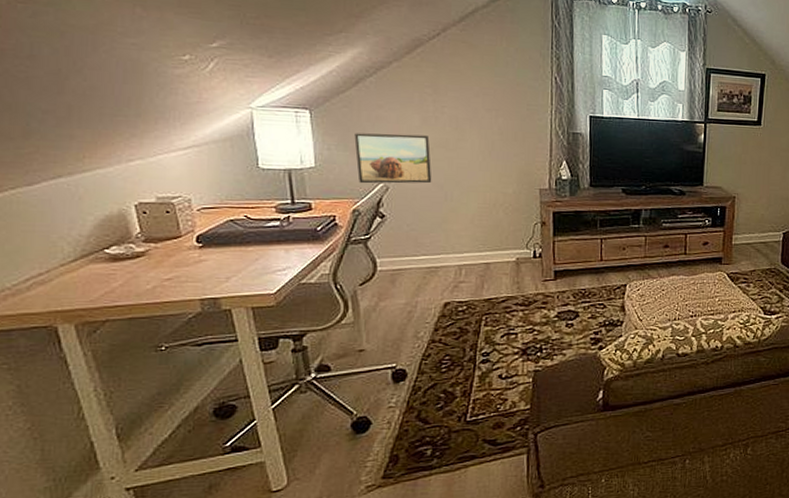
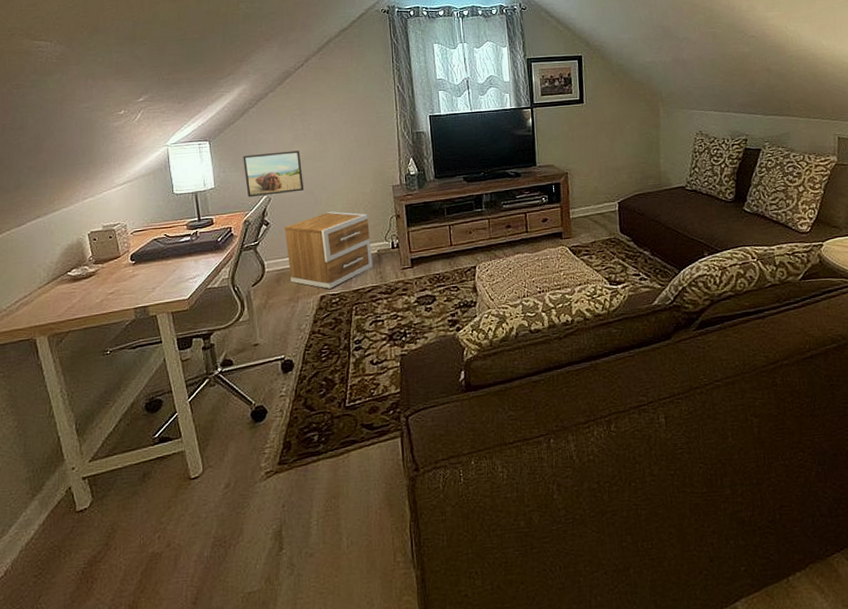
nightstand: none [404,209,510,295] -> present [284,211,373,289]

